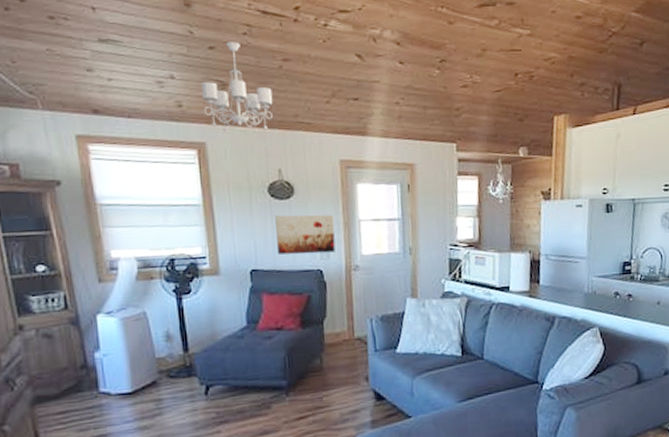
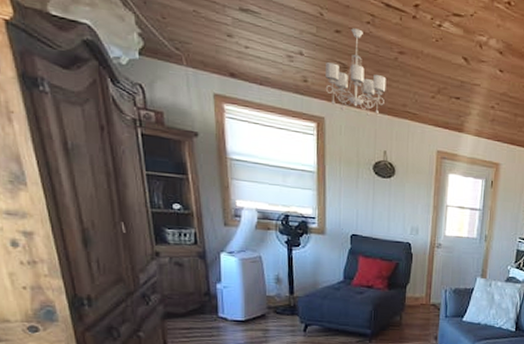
wall art: present [274,214,336,255] -> none [375,191,426,230]

